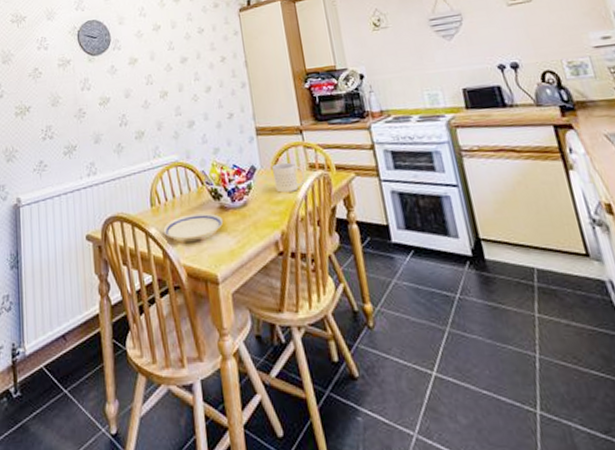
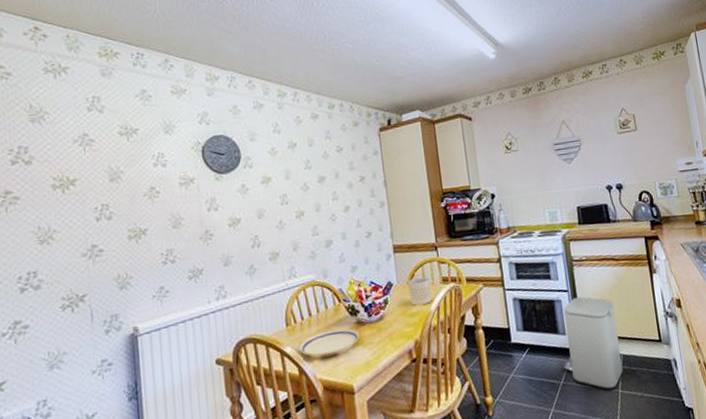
pedal bin: none [454,193,539,312] -> present [562,296,623,391]

